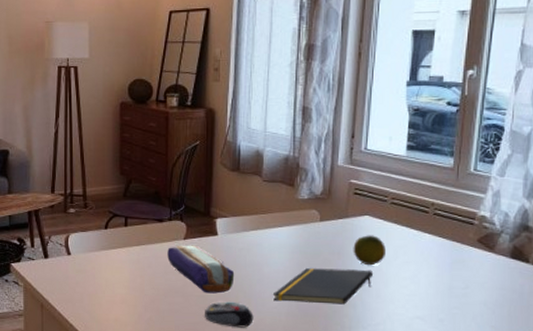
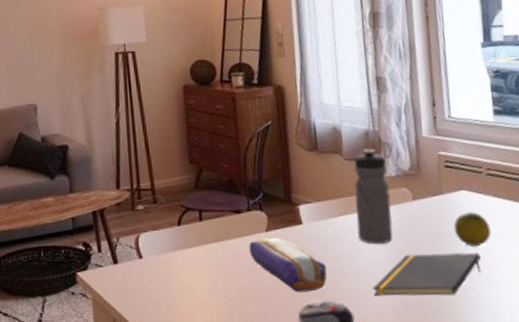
water bottle: none [266,173,300,258] -> present [353,148,394,245]

